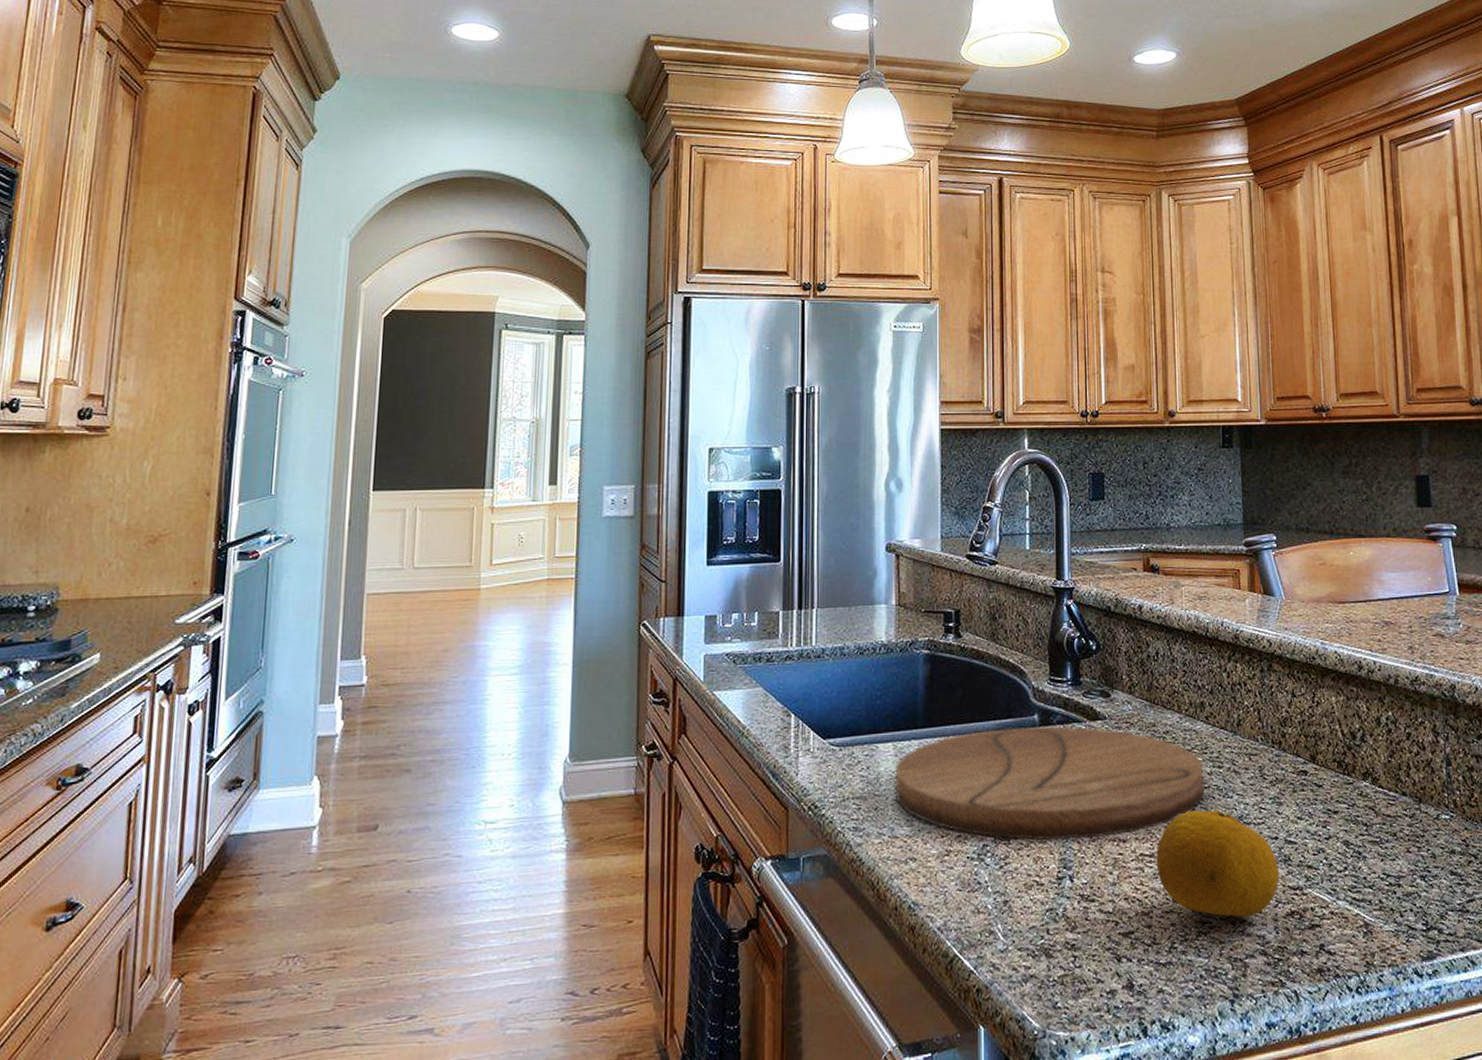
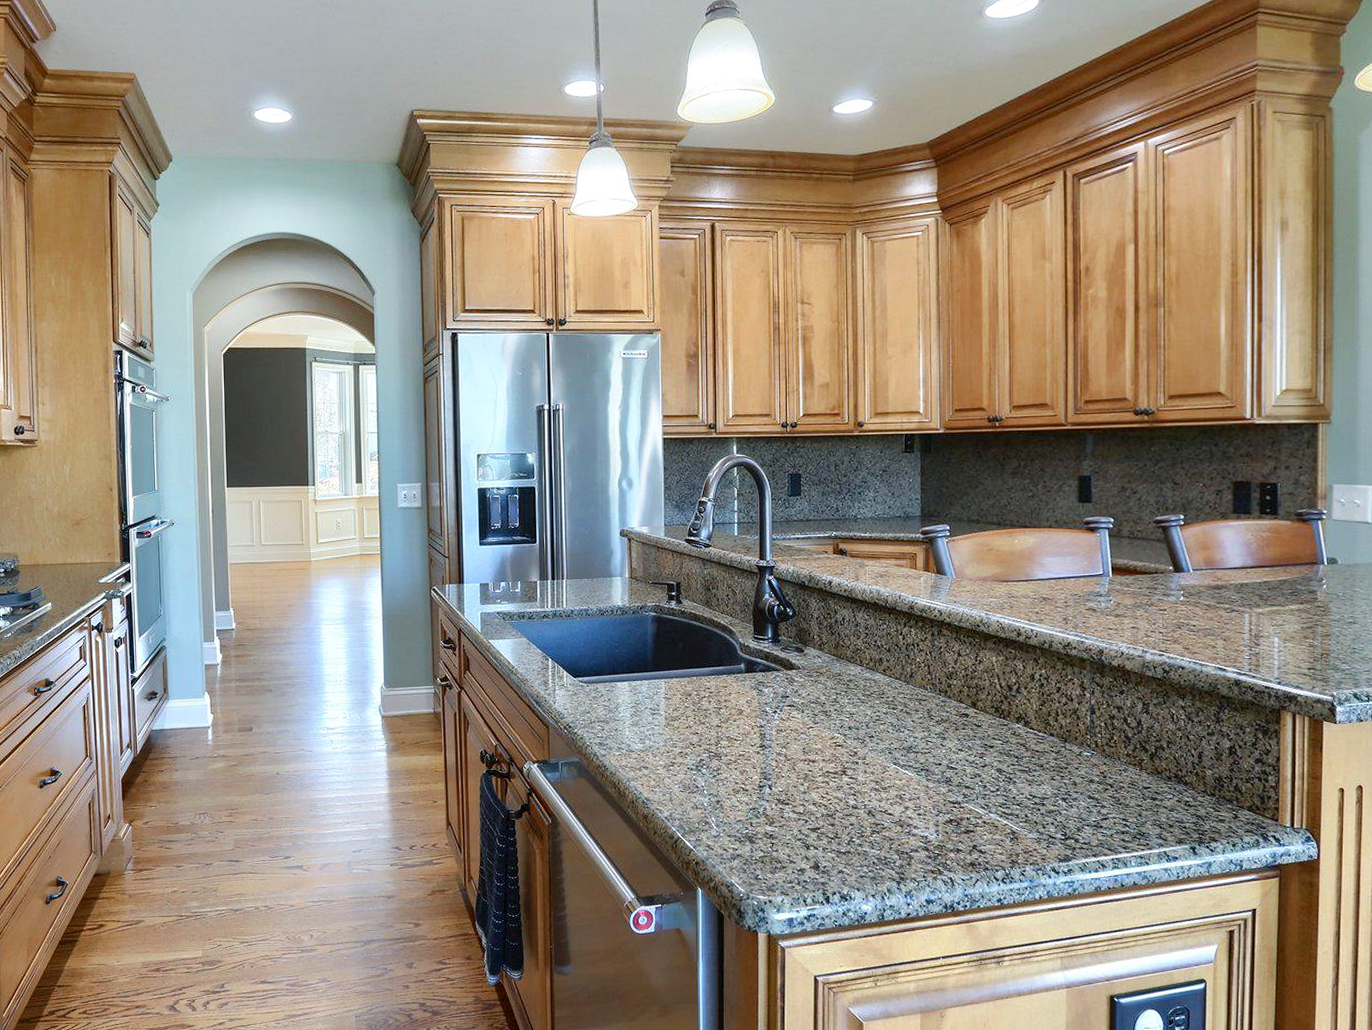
cutting board: present [895,725,1204,841] -> none [630,672,880,759]
fruit: present [1156,810,1280,918] -> none [839,740,941,822]

